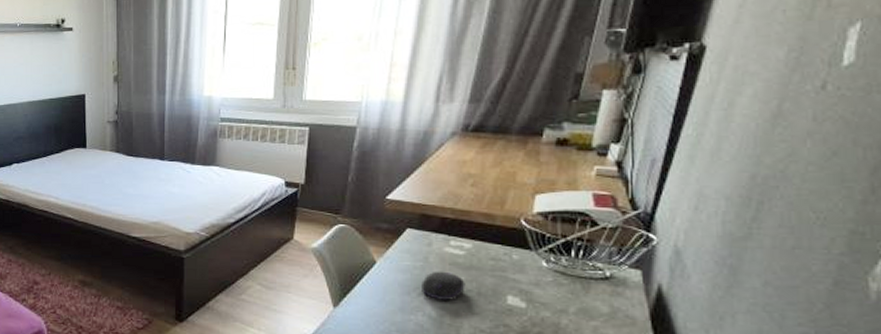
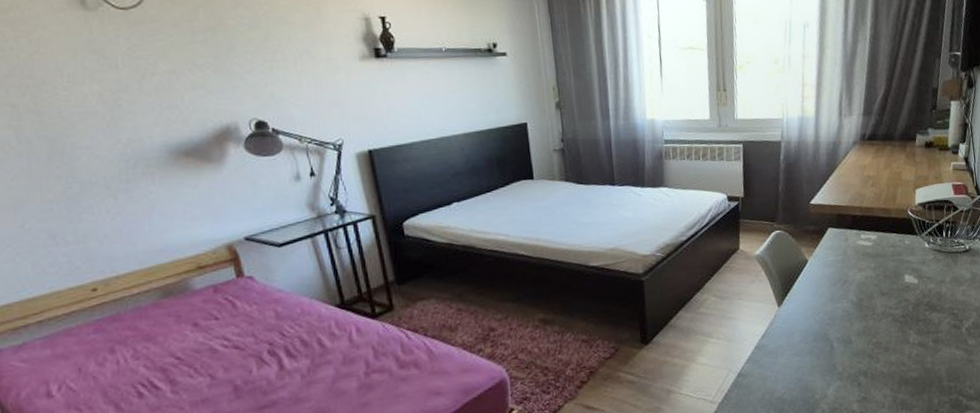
computer mouse: present [421,271,465,300] -> none [843,261,875,287]

